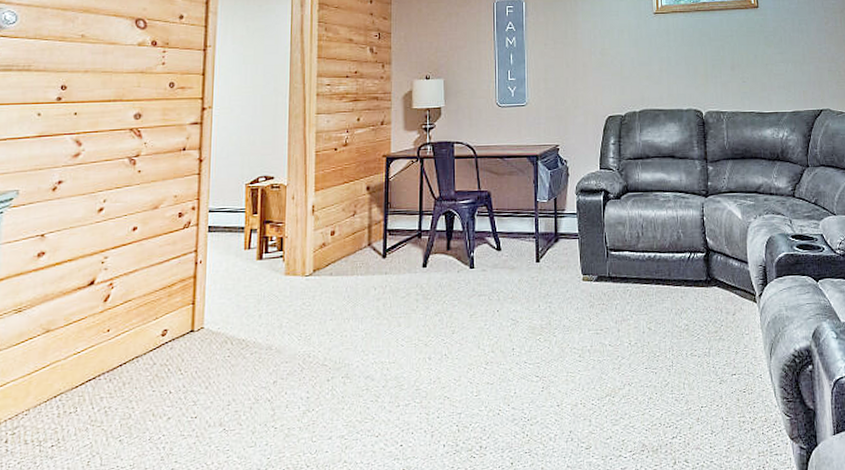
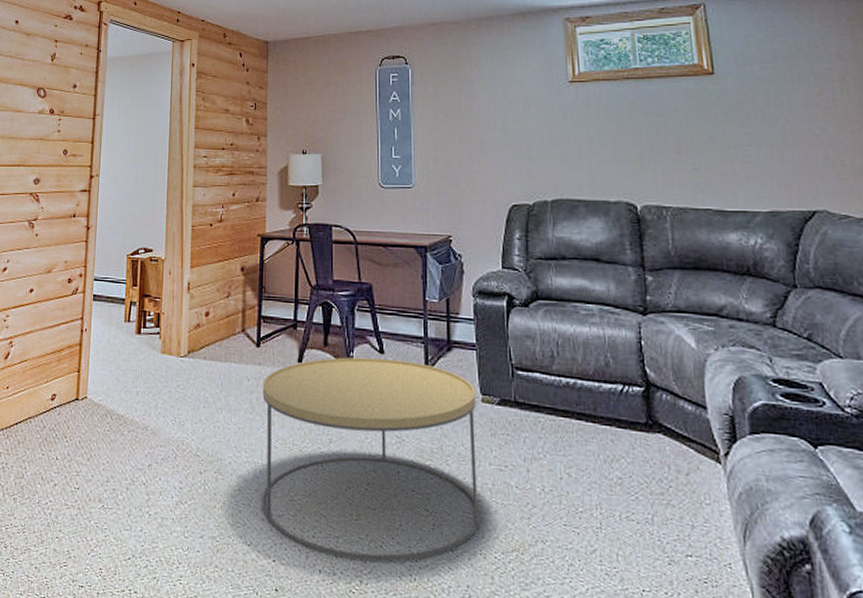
coffee table: none [389,254,581,430] -> present [262,357,481,562]

